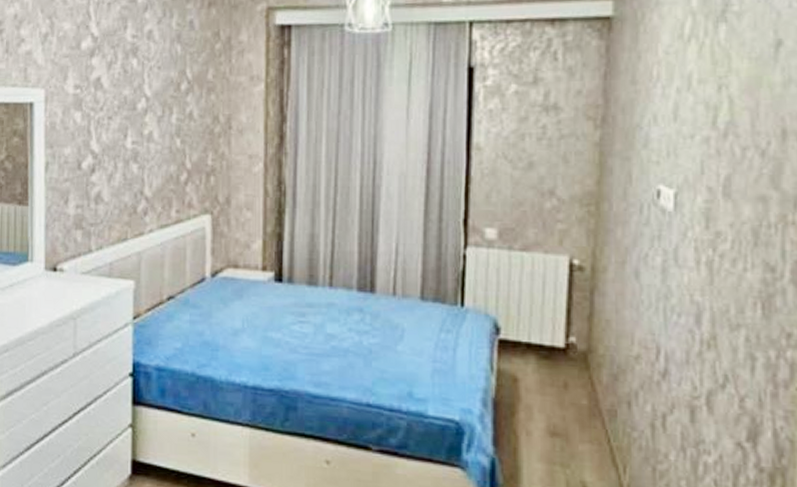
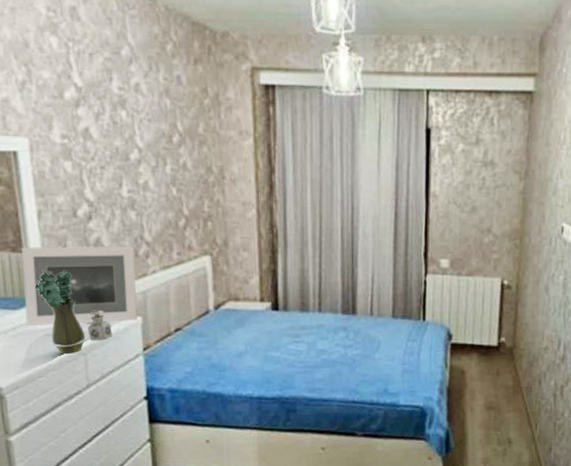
picture frame: none [23,200,133,285] -> present [21,246,138,326]
vase: none [34,223,77,318] -> present [34,268,86,355]
perfume bottle: none [80,270,103,305] -> present [87,310,112,341]

